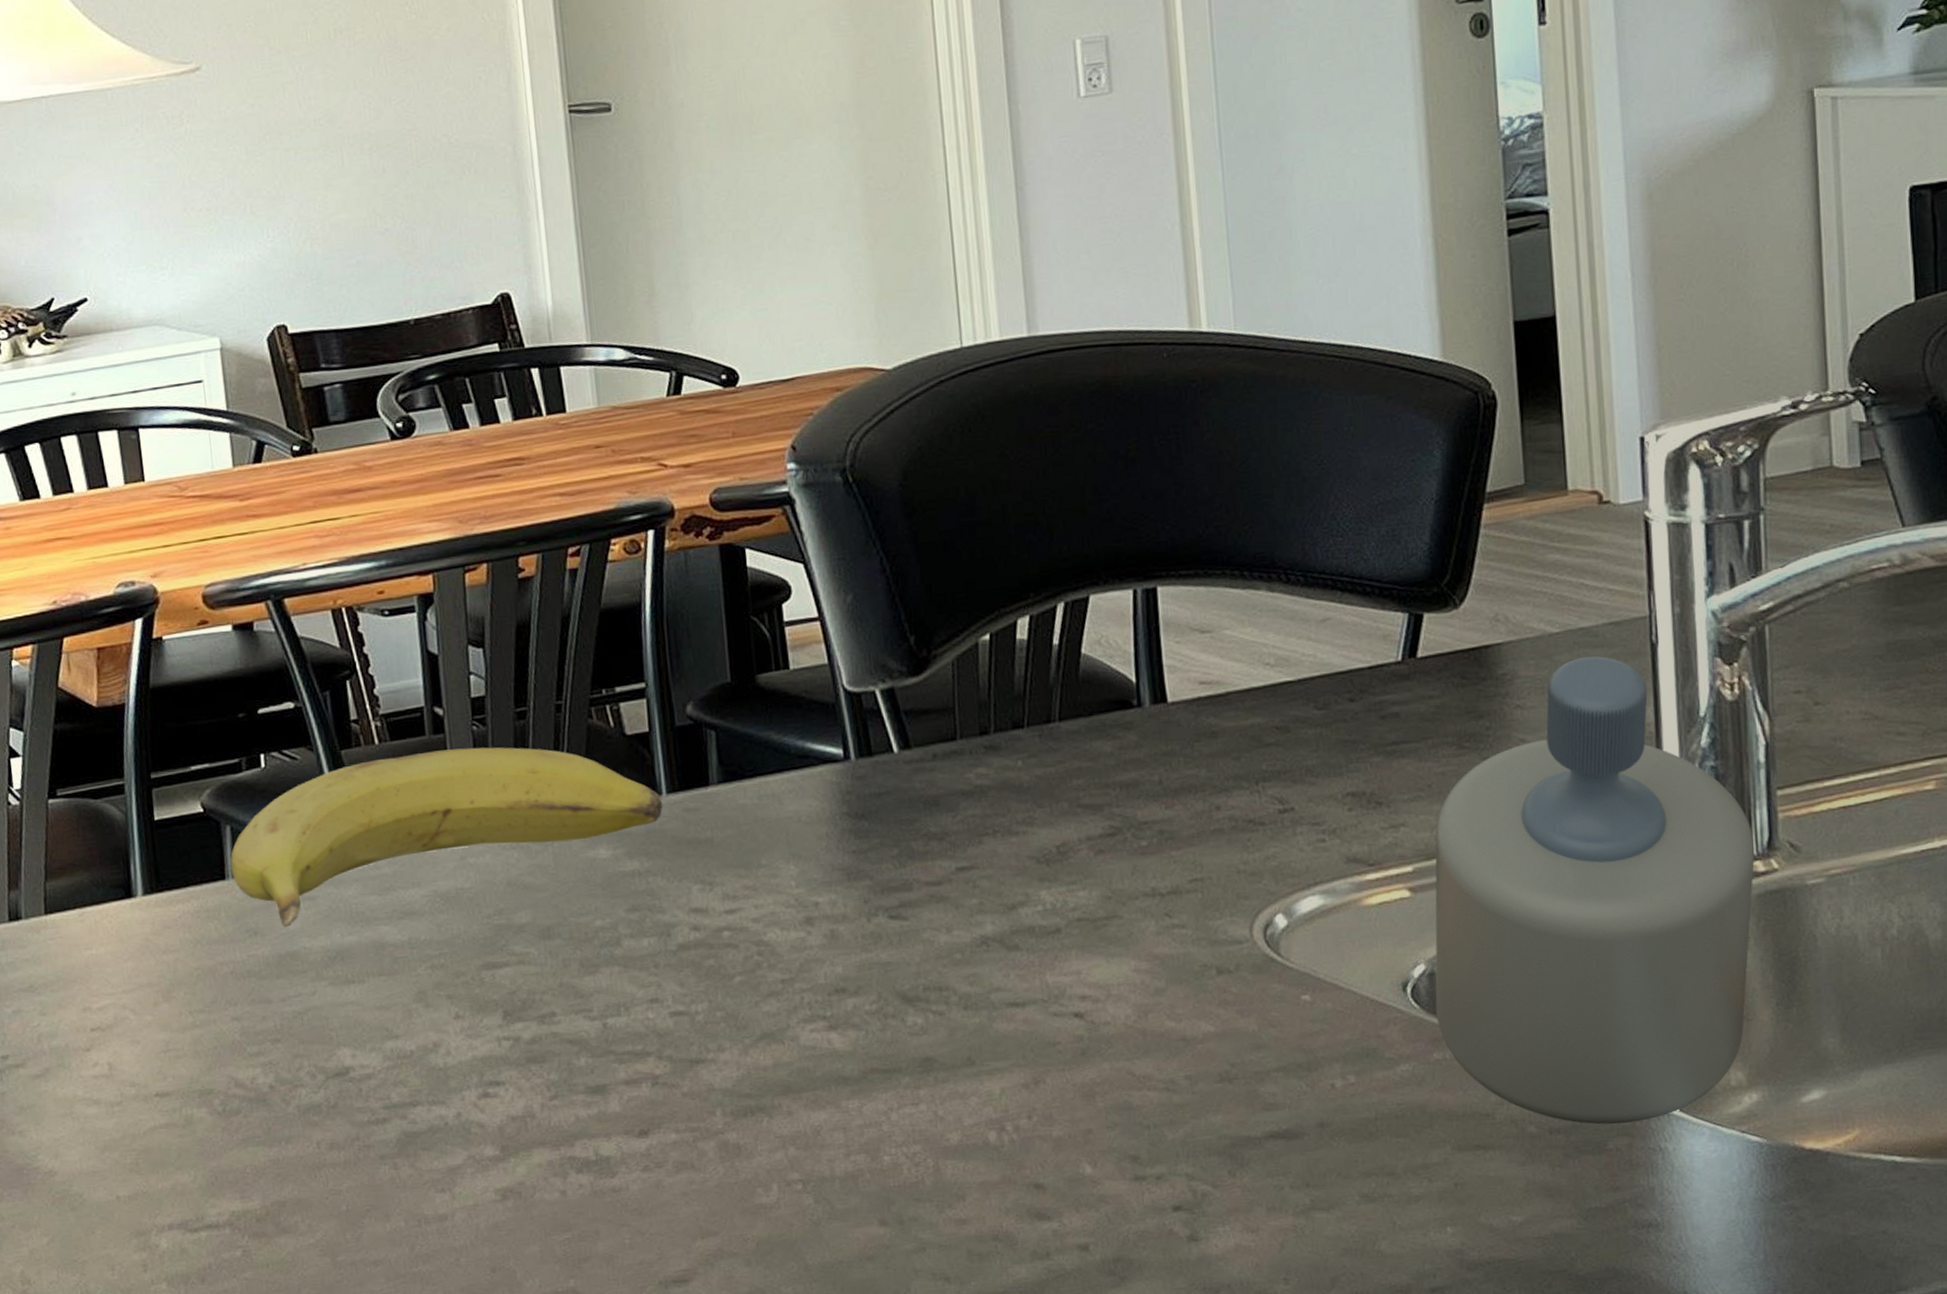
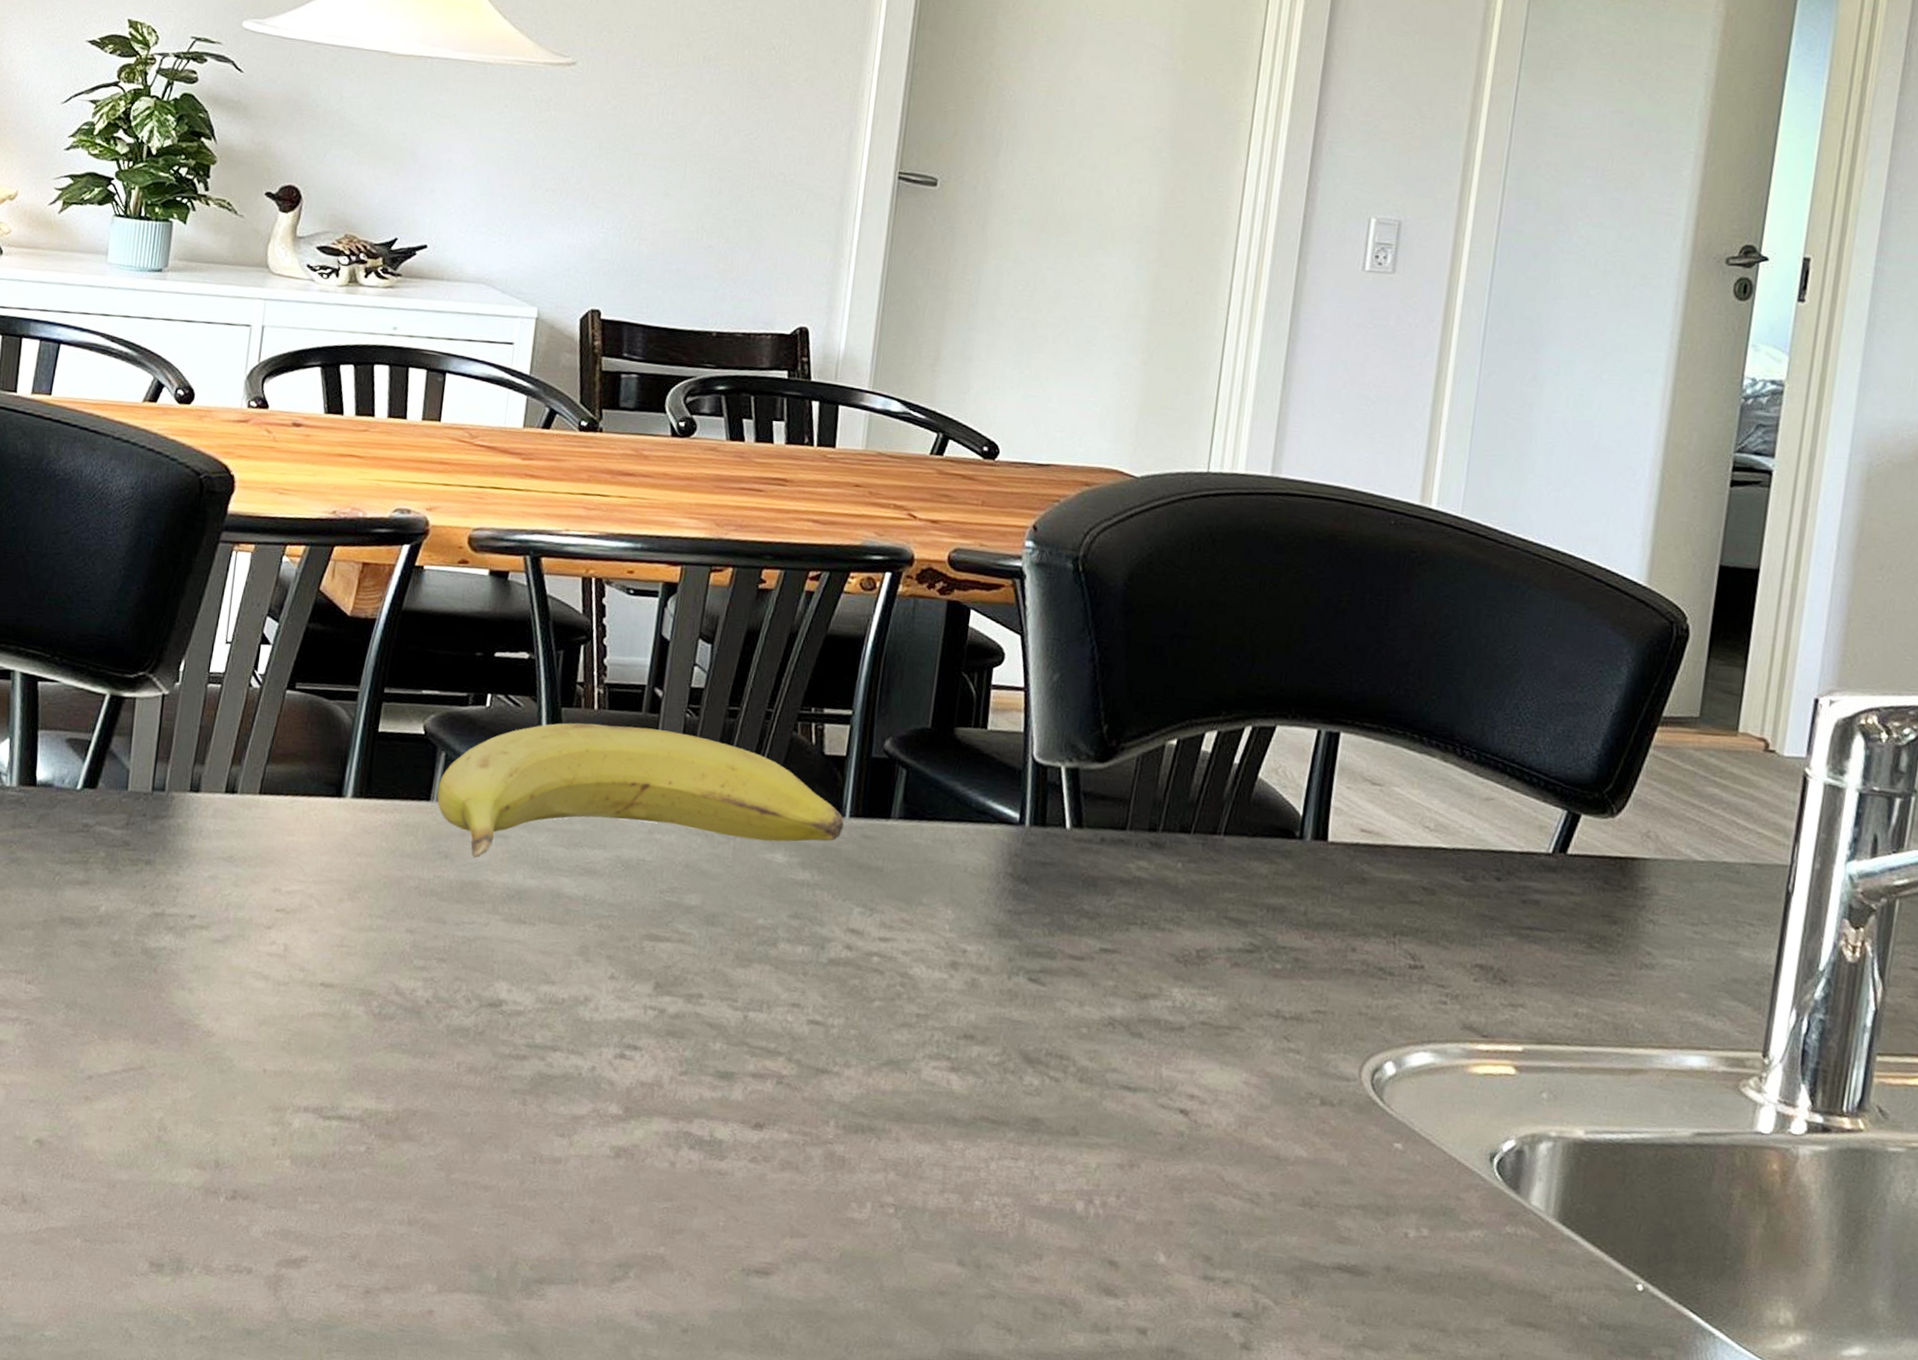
soap dispenser: present [1435,655,1755,1125] -> none [1515,889,1847,1337]

